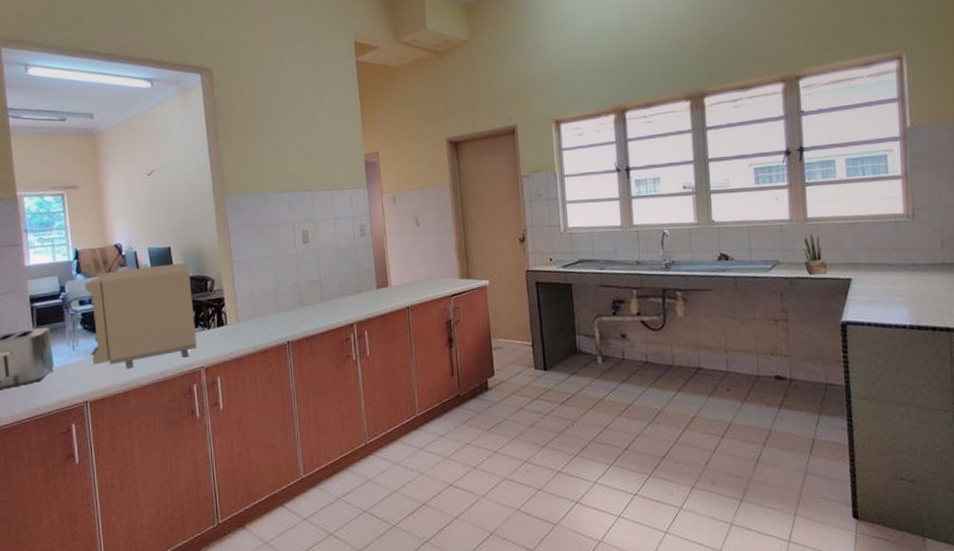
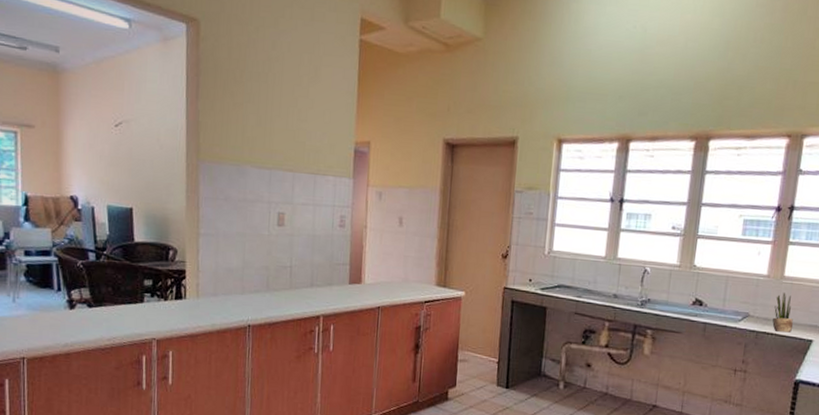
microwave: present [85,262,196,368] -> none [32,224,152,329]

